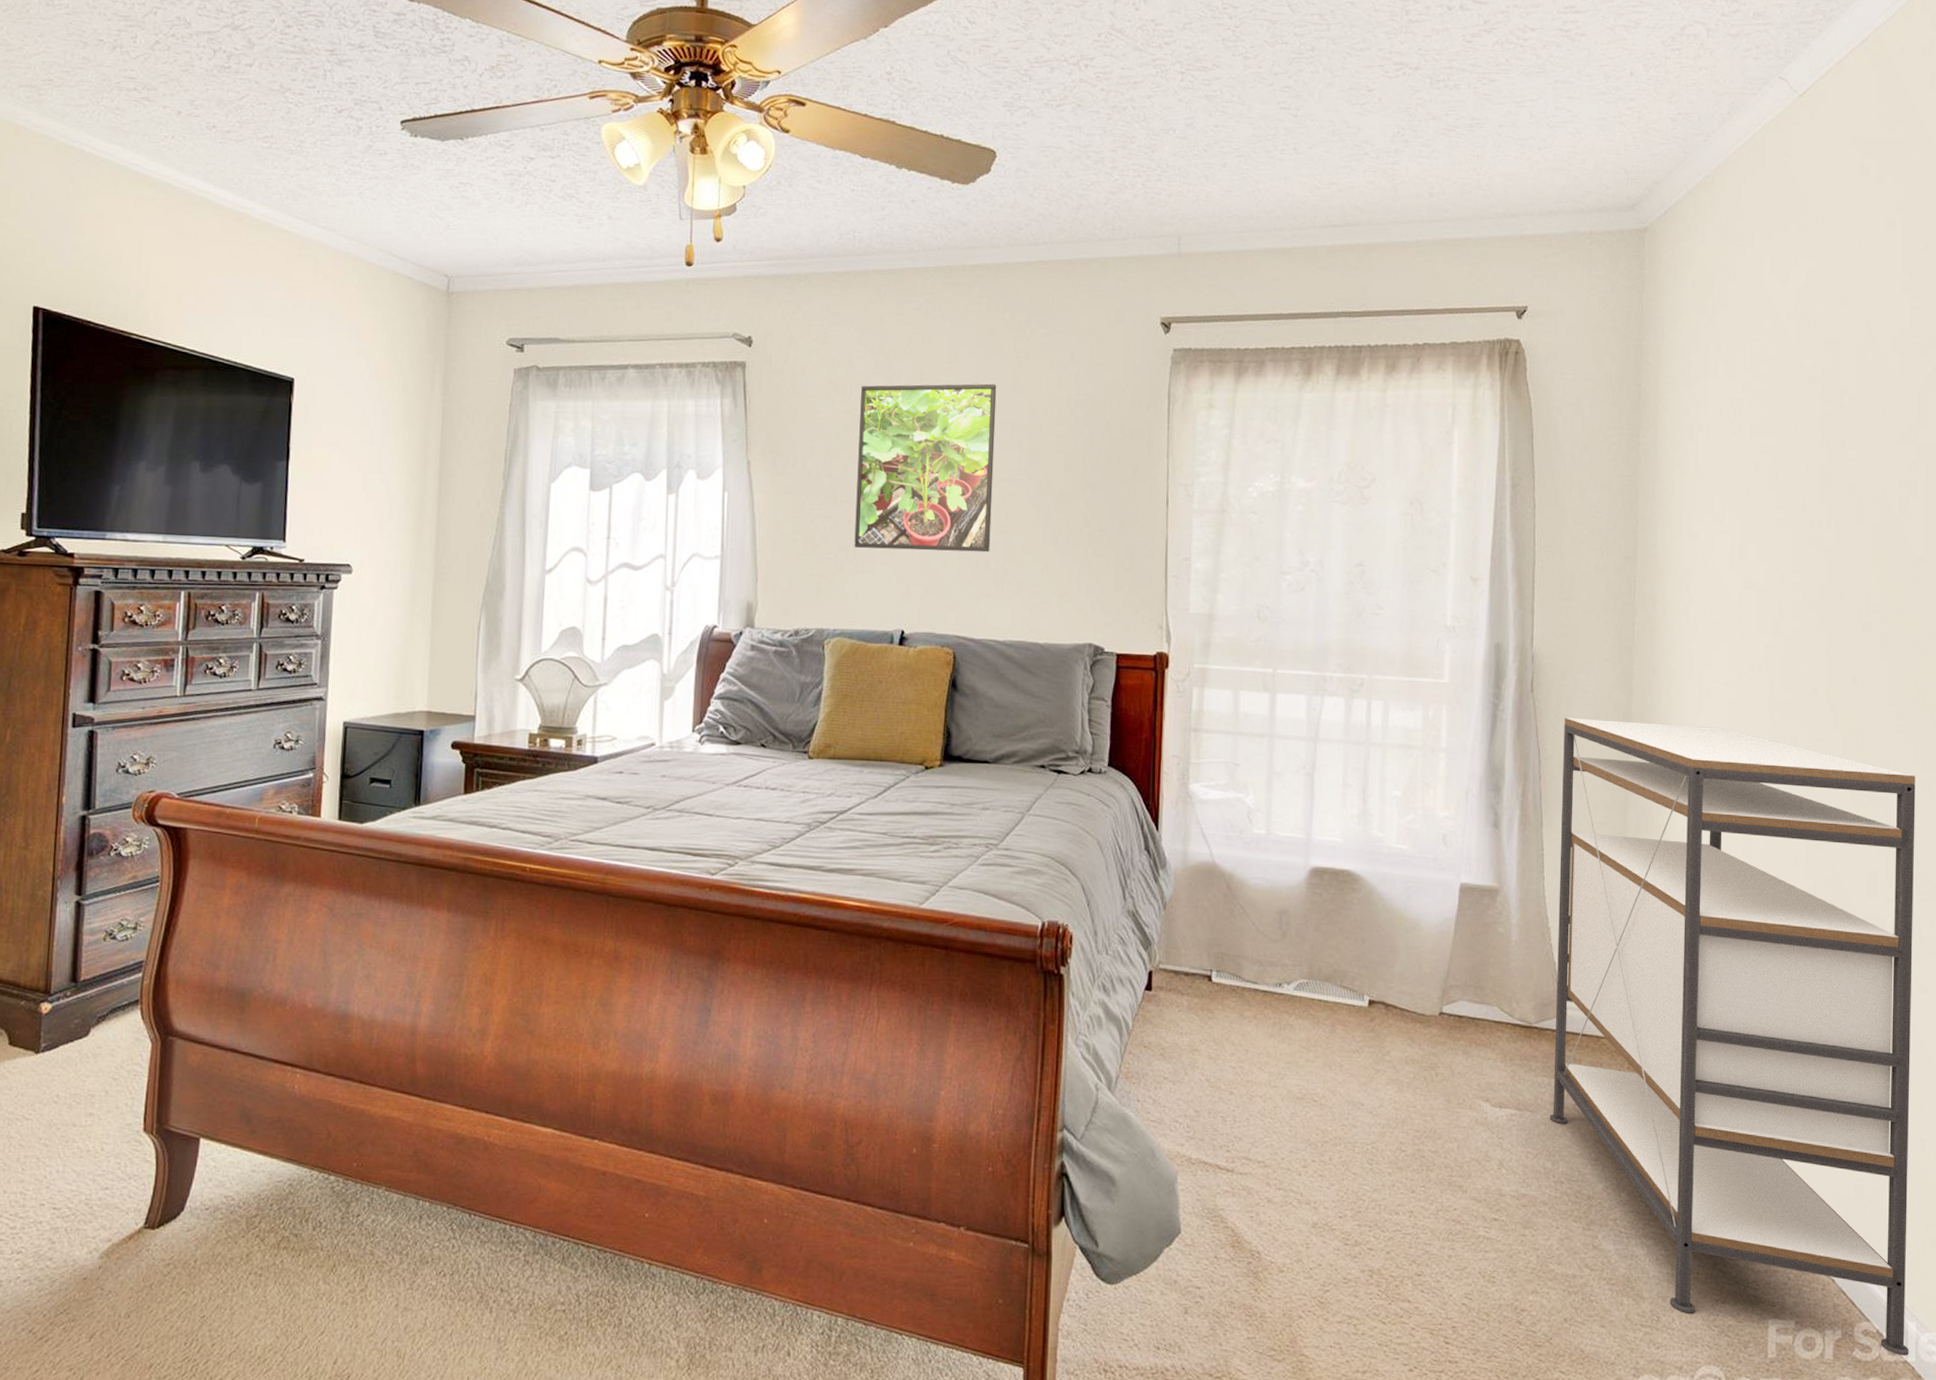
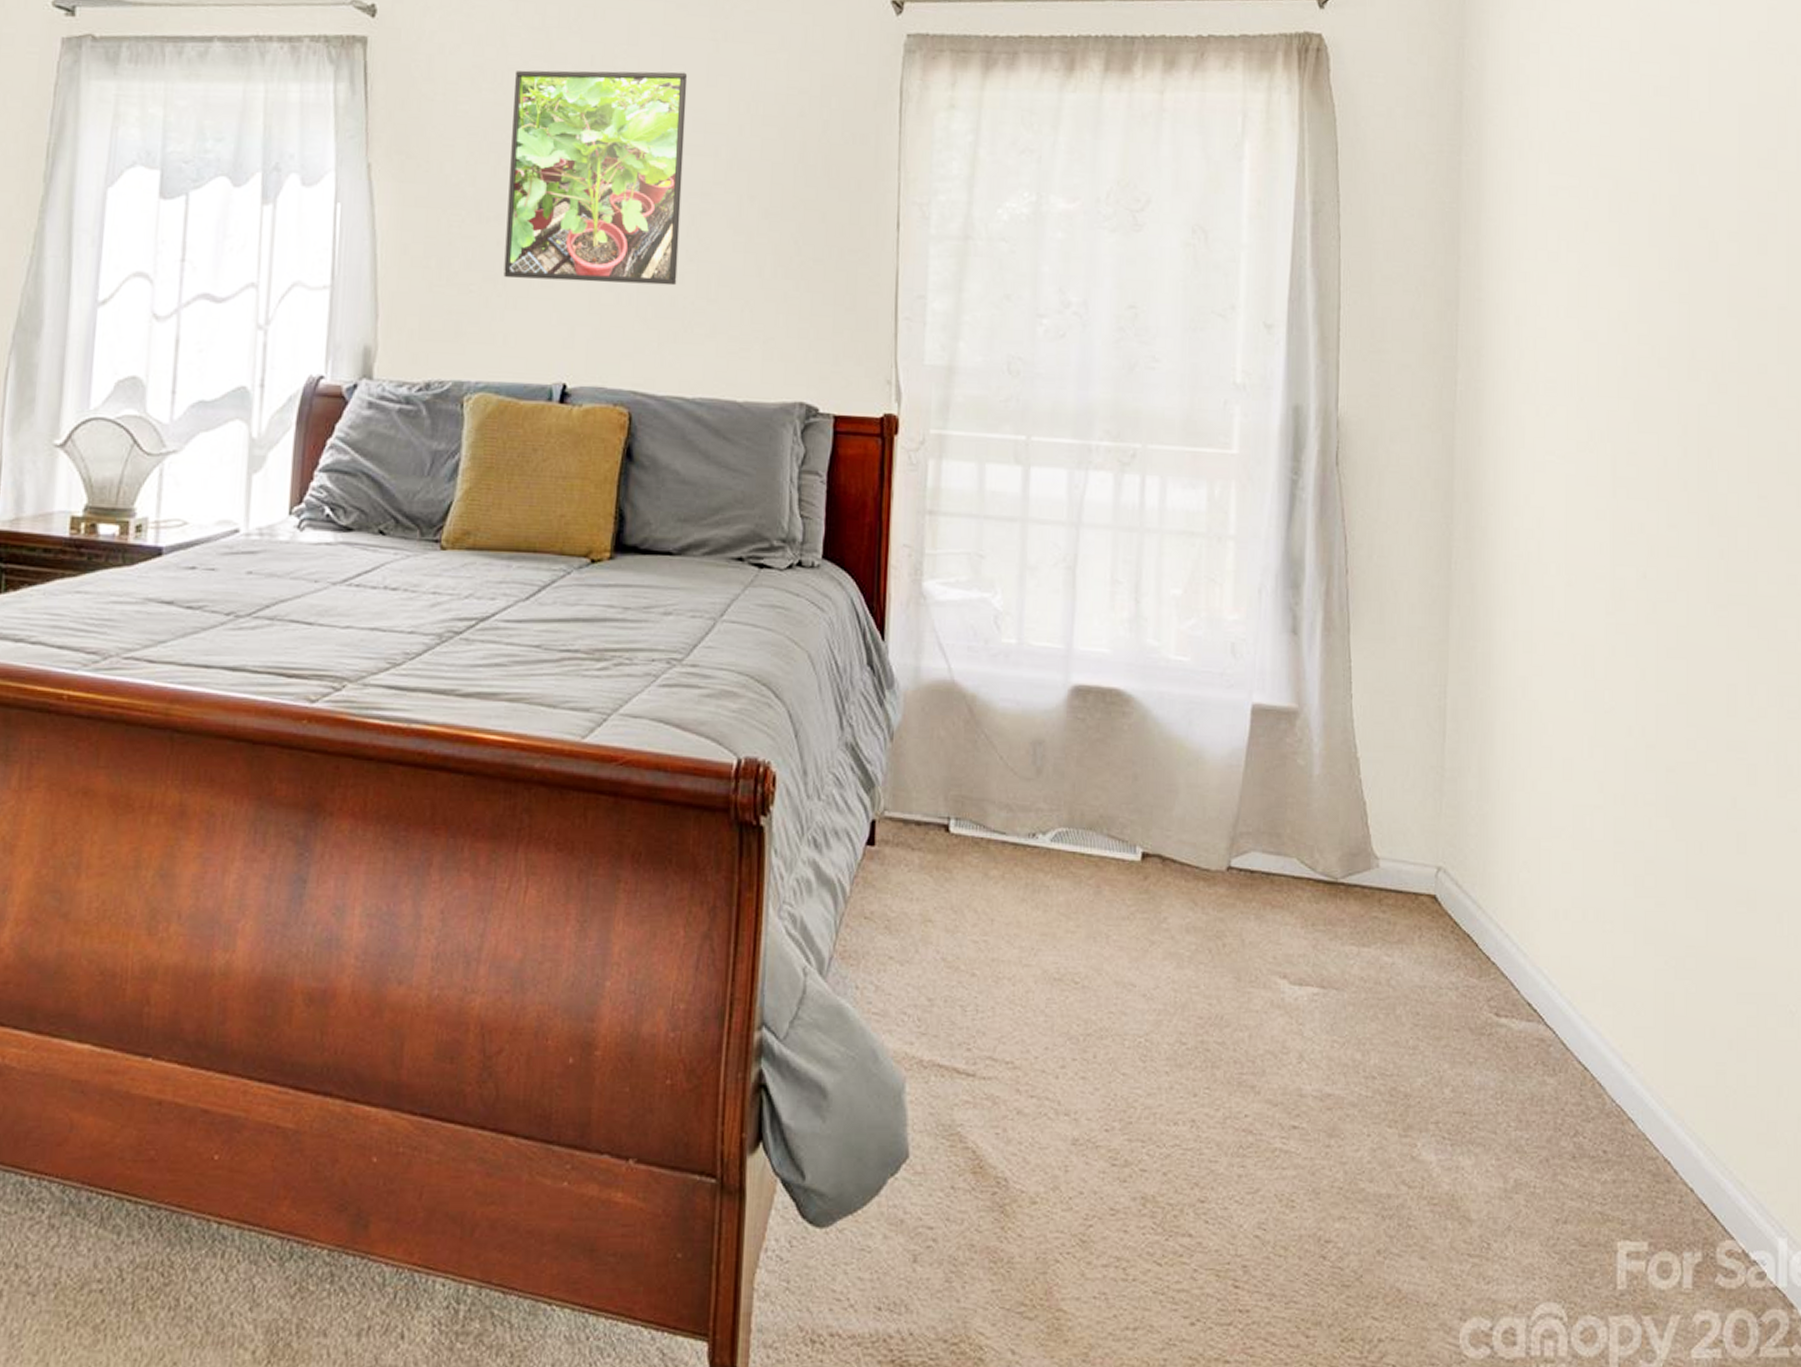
shelving unit: present [1549,717,1916,1357] -> none [1358,497,1780,1282]

